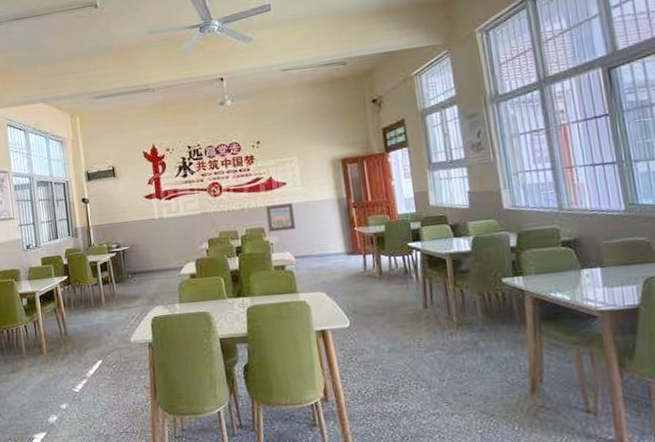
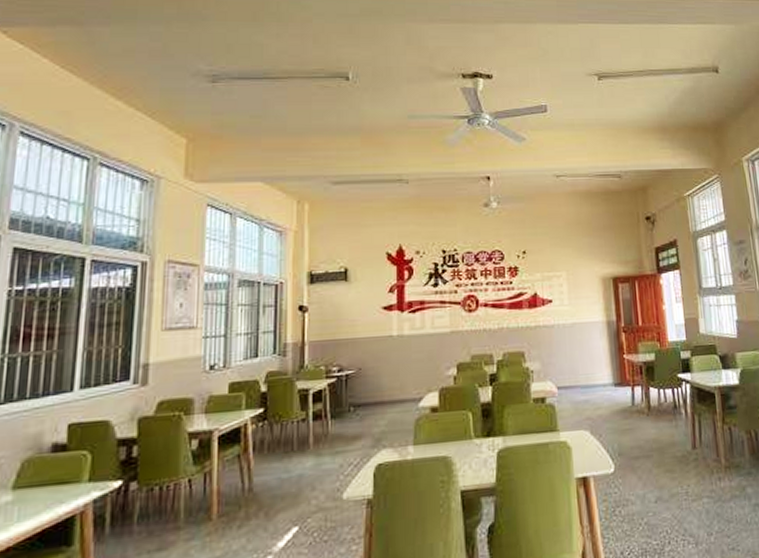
wall art: present [266,203,295,232] -> none [528,324,560,357]

